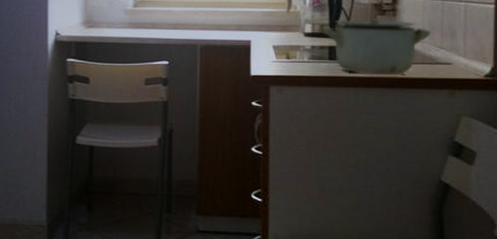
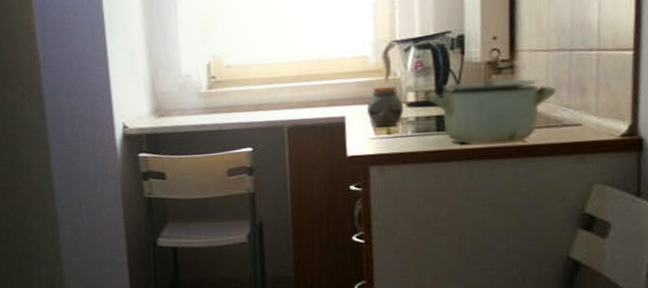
jar: none [270,17,301,52] -> present [367,86,403,127]

